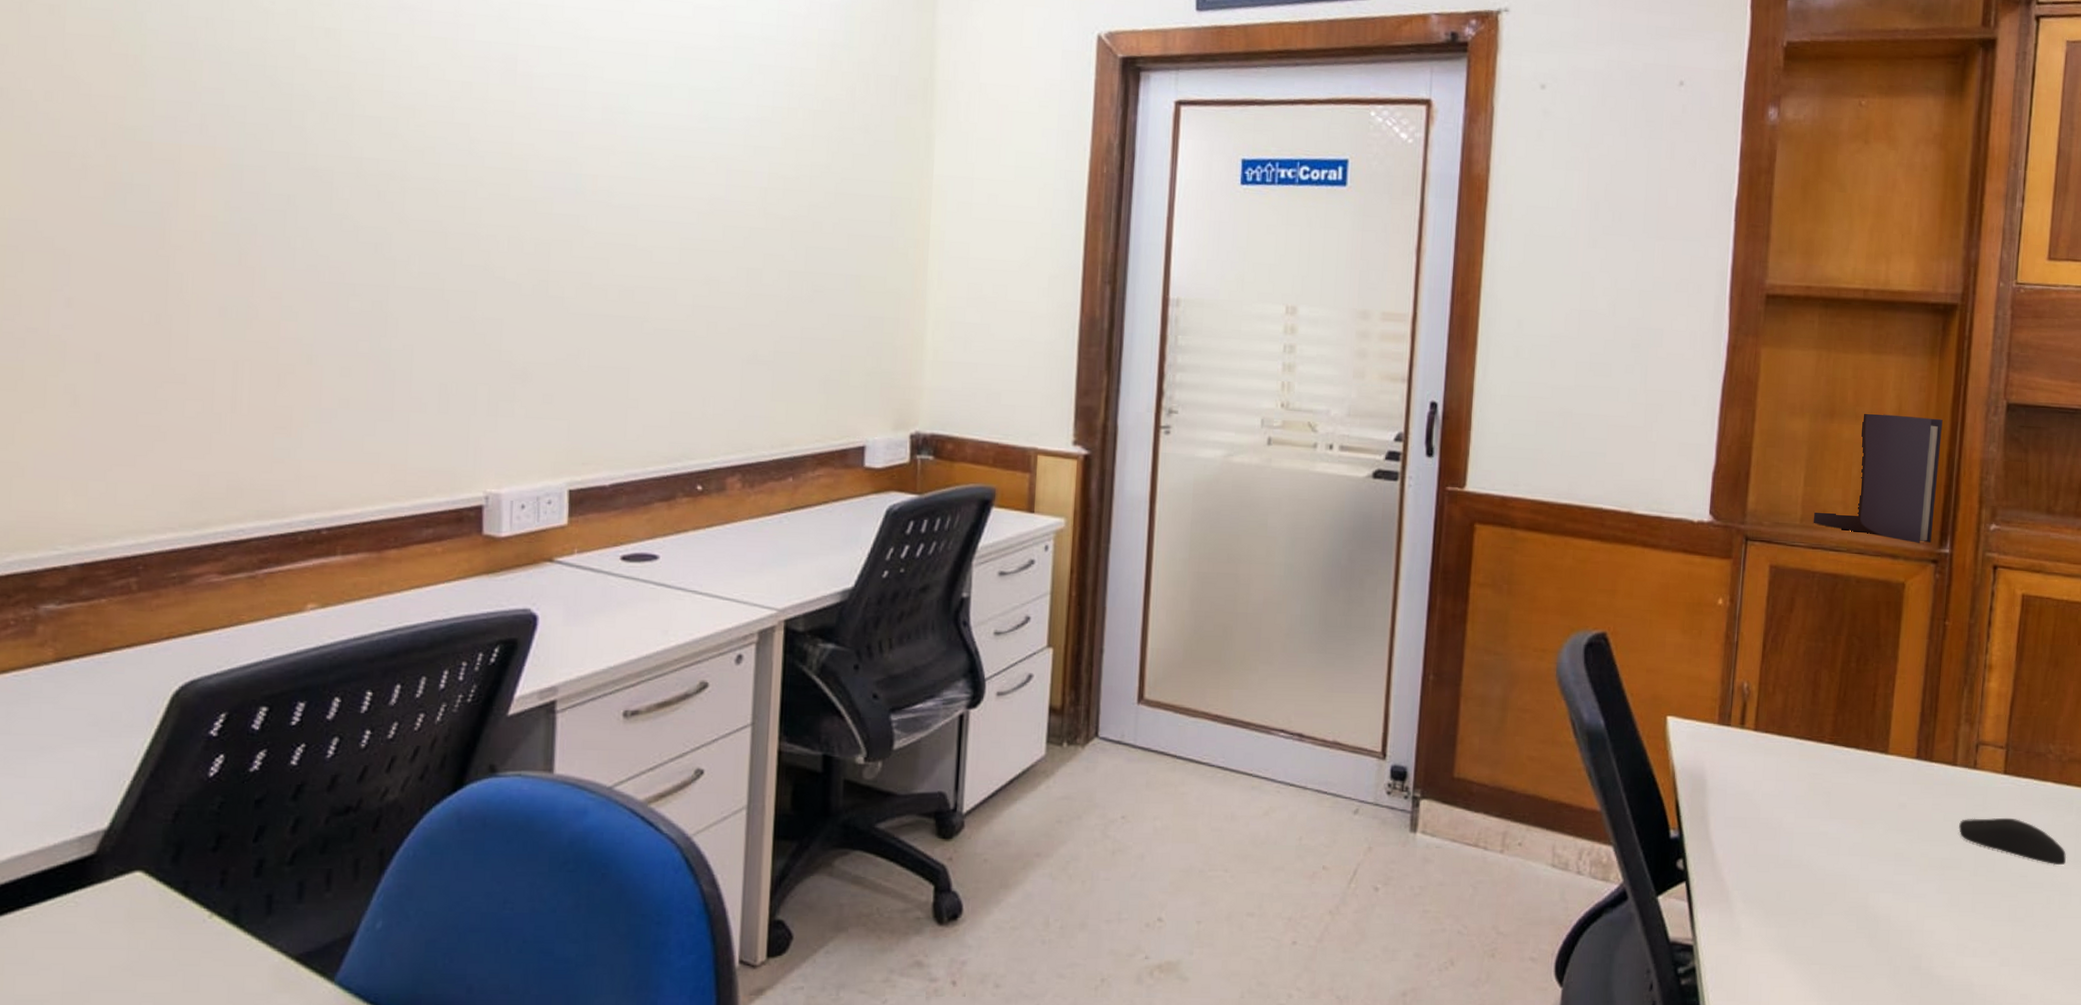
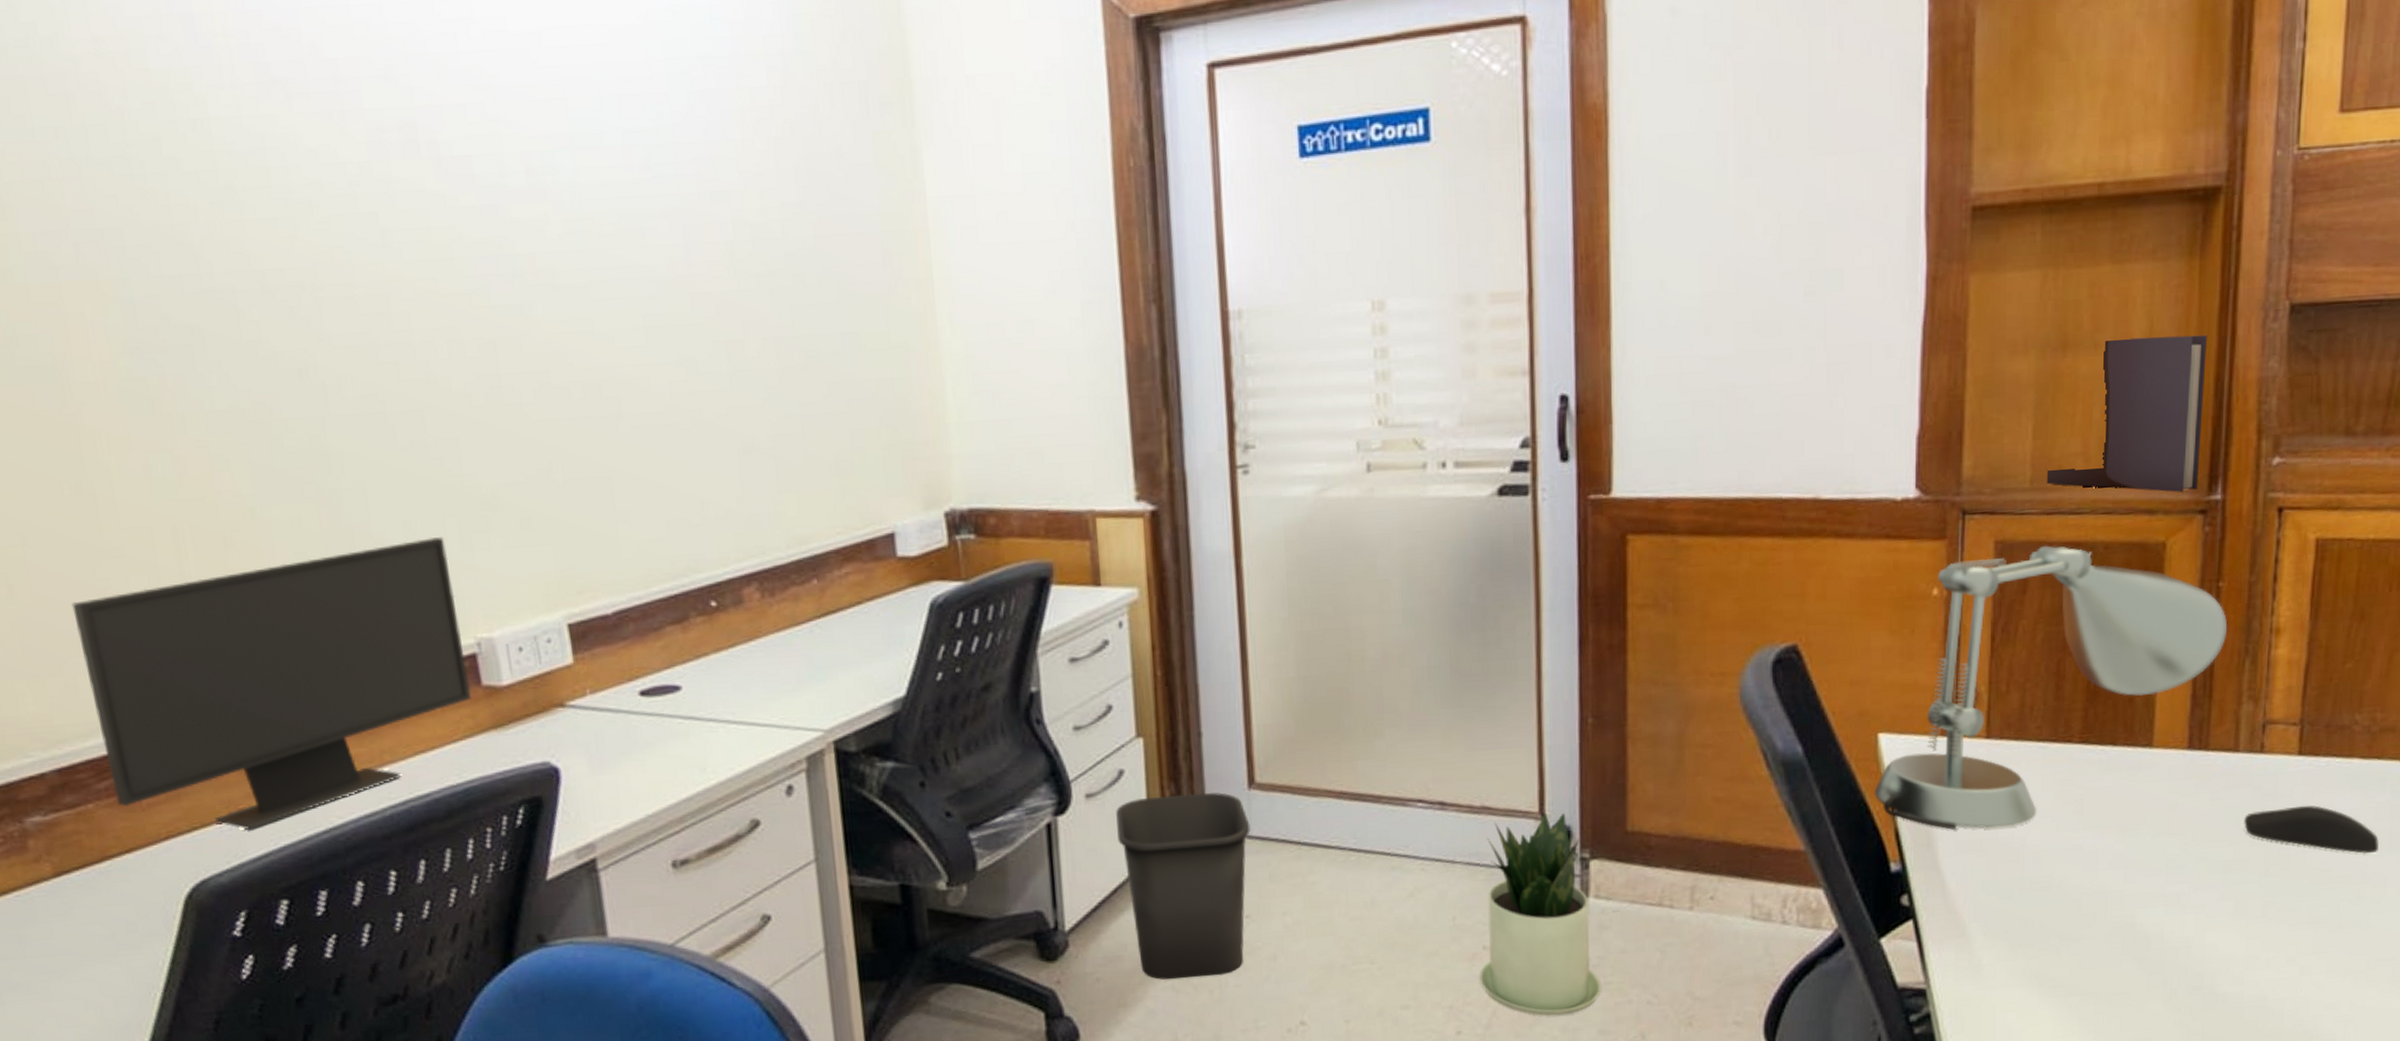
computer monitor: none [127,400,474,639] -> present [72,537,472,830]
waste bin: none [1020,702,1135,868] -> present [1116,792,1251,980]
planter: none [1317,754,1421,936] -> present [1479,814,1602,1016]
desk lamp: none [1661,574,1951,810] -> present [1875,545,2228,830]

